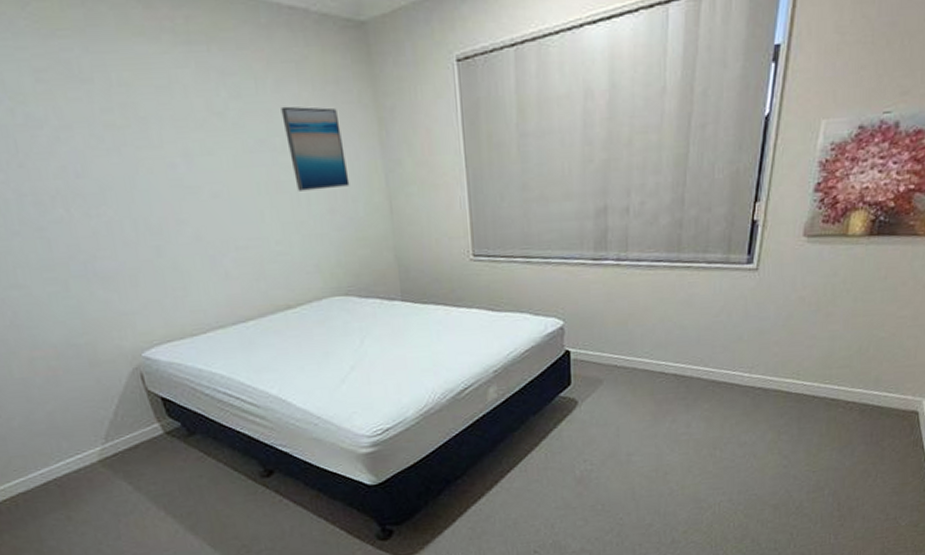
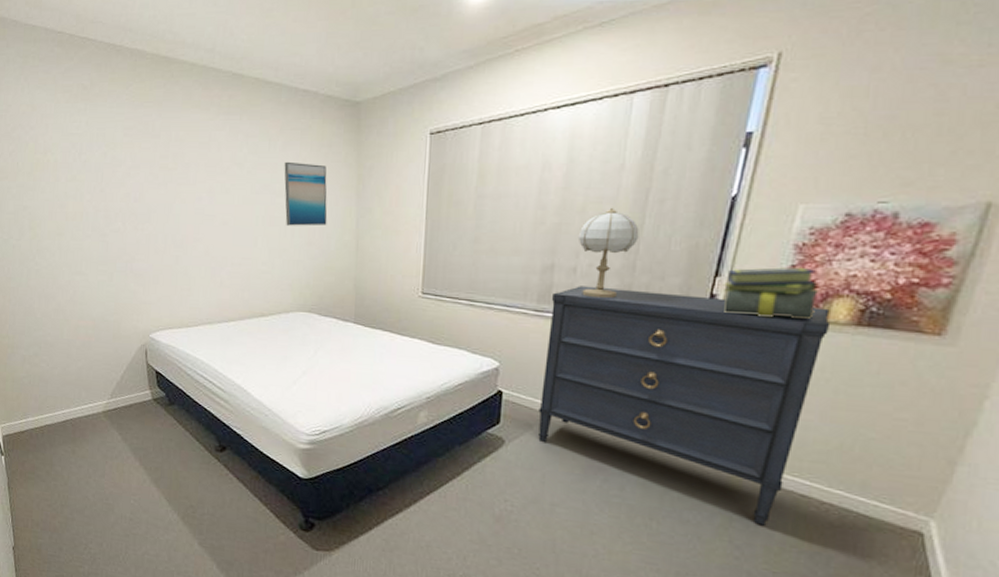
dresser: none [607,222,850,433] -> present [538,286,831,526]
table lamp: none [627,136,685,239] -> present [577,207,639,299]
stack of books: none [761,184,839,239] -> present [722,267,818,319]

